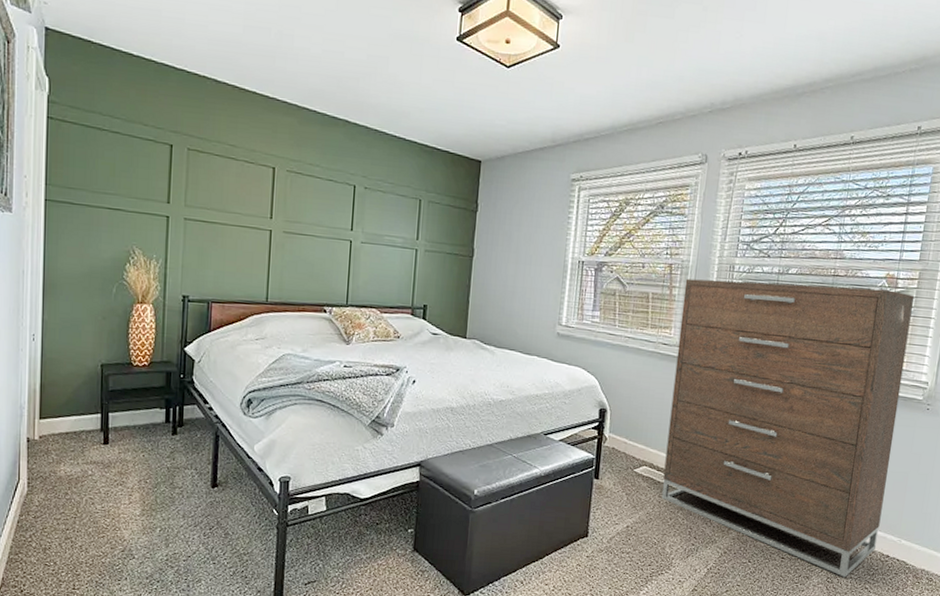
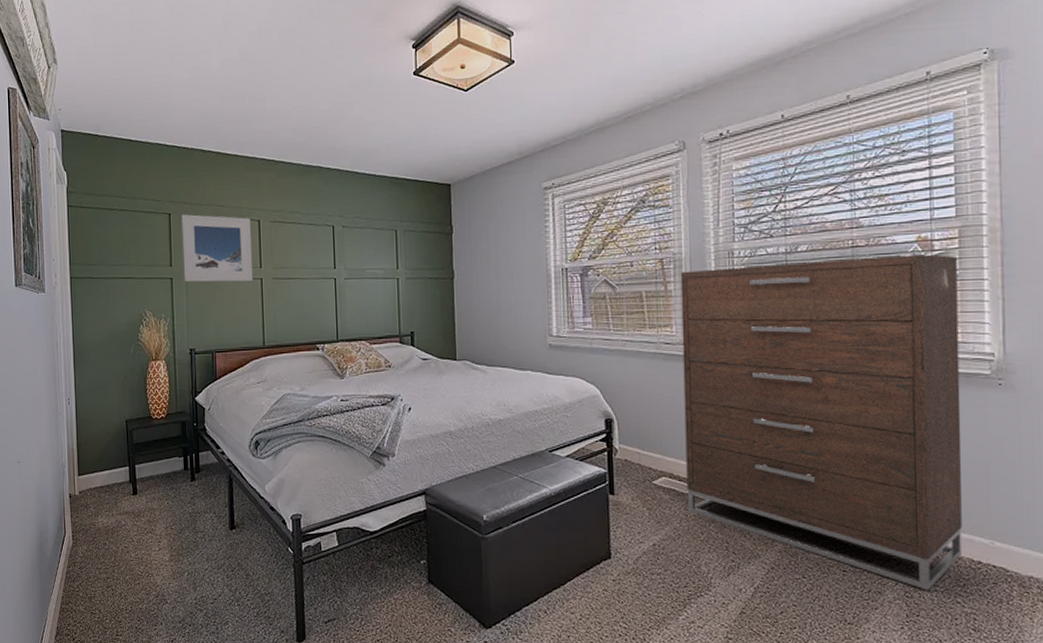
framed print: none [182,147,264,232] -> present [181,214,253,282]

